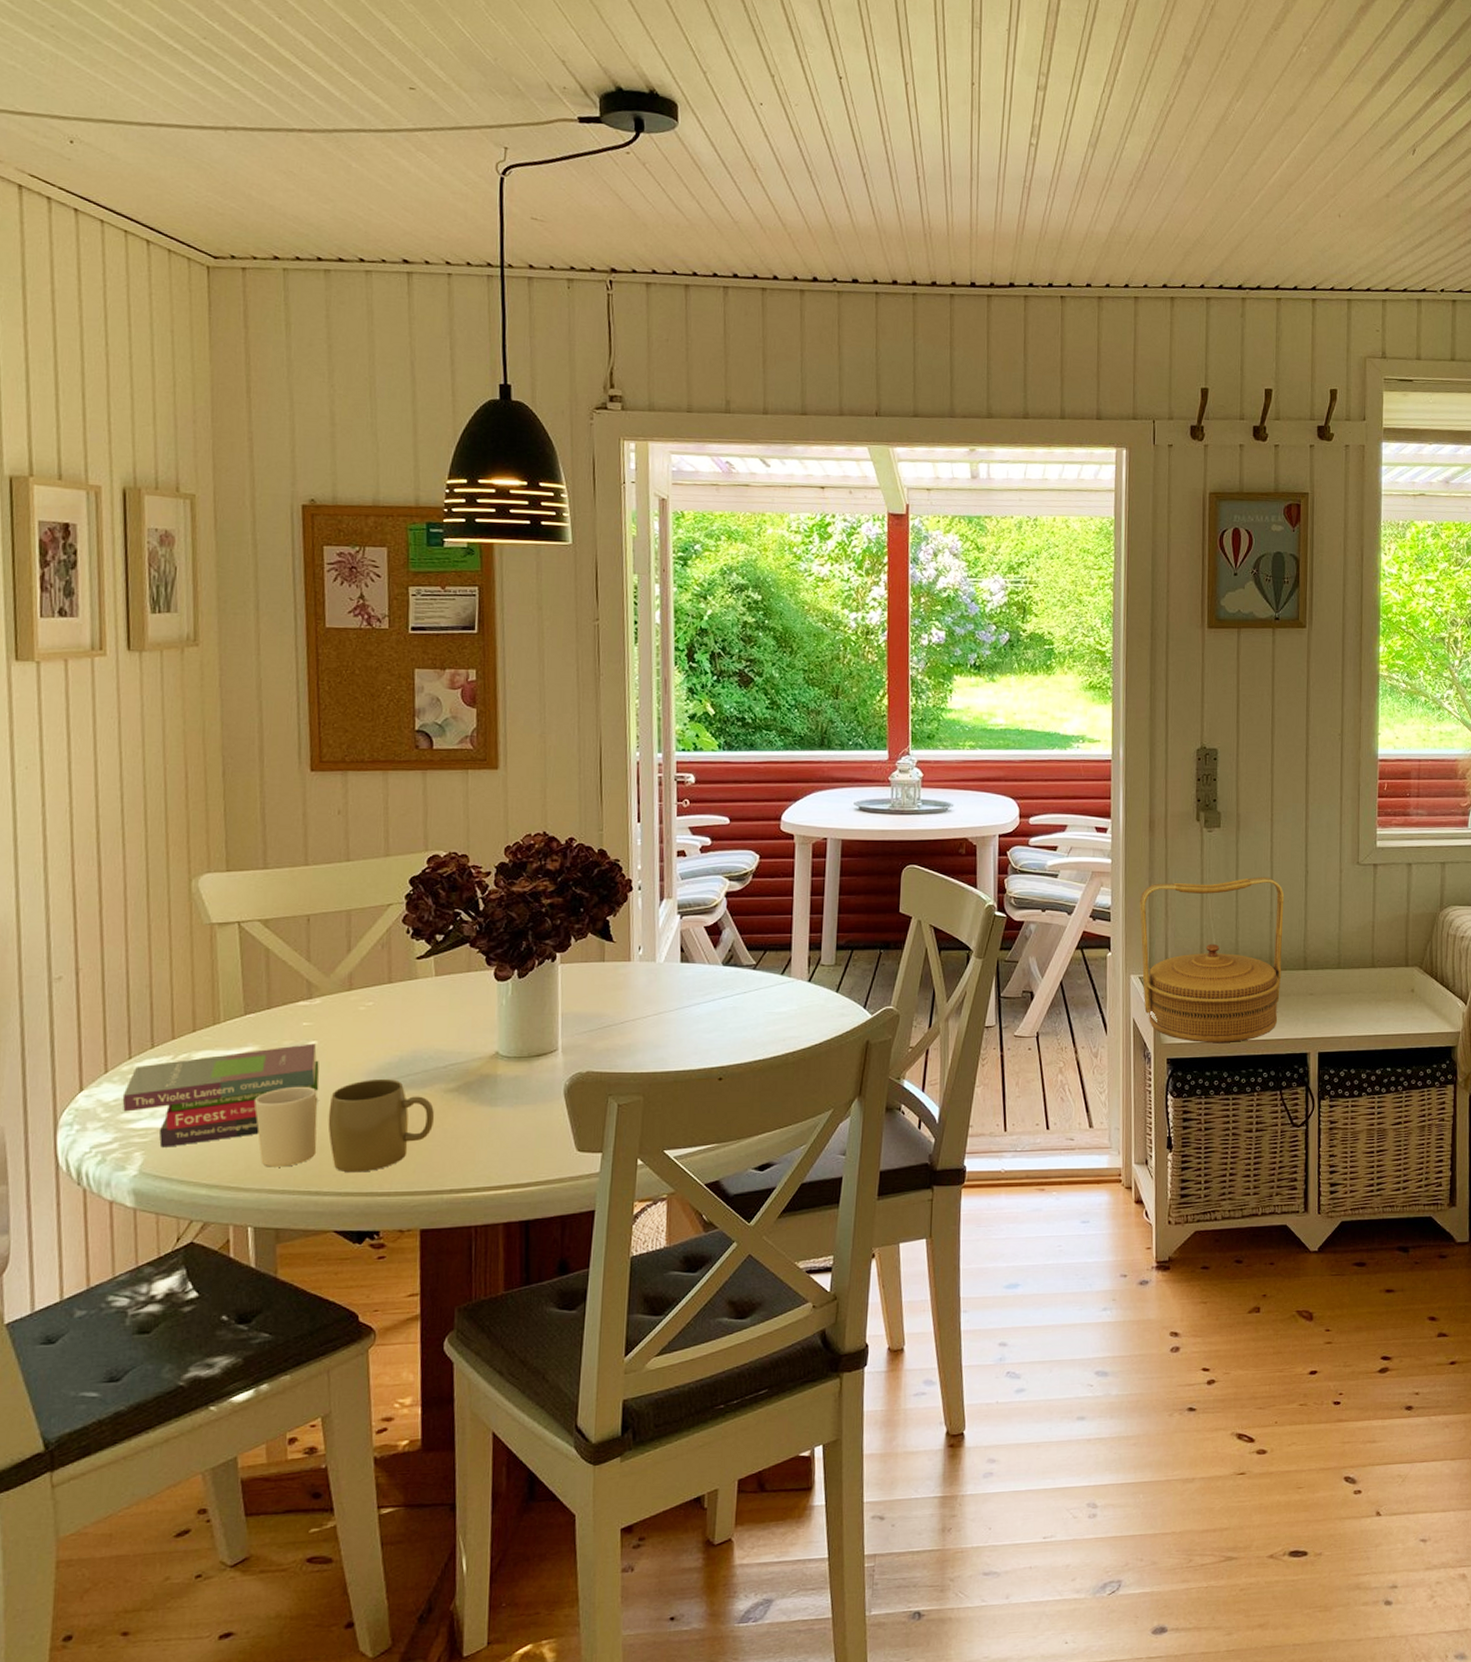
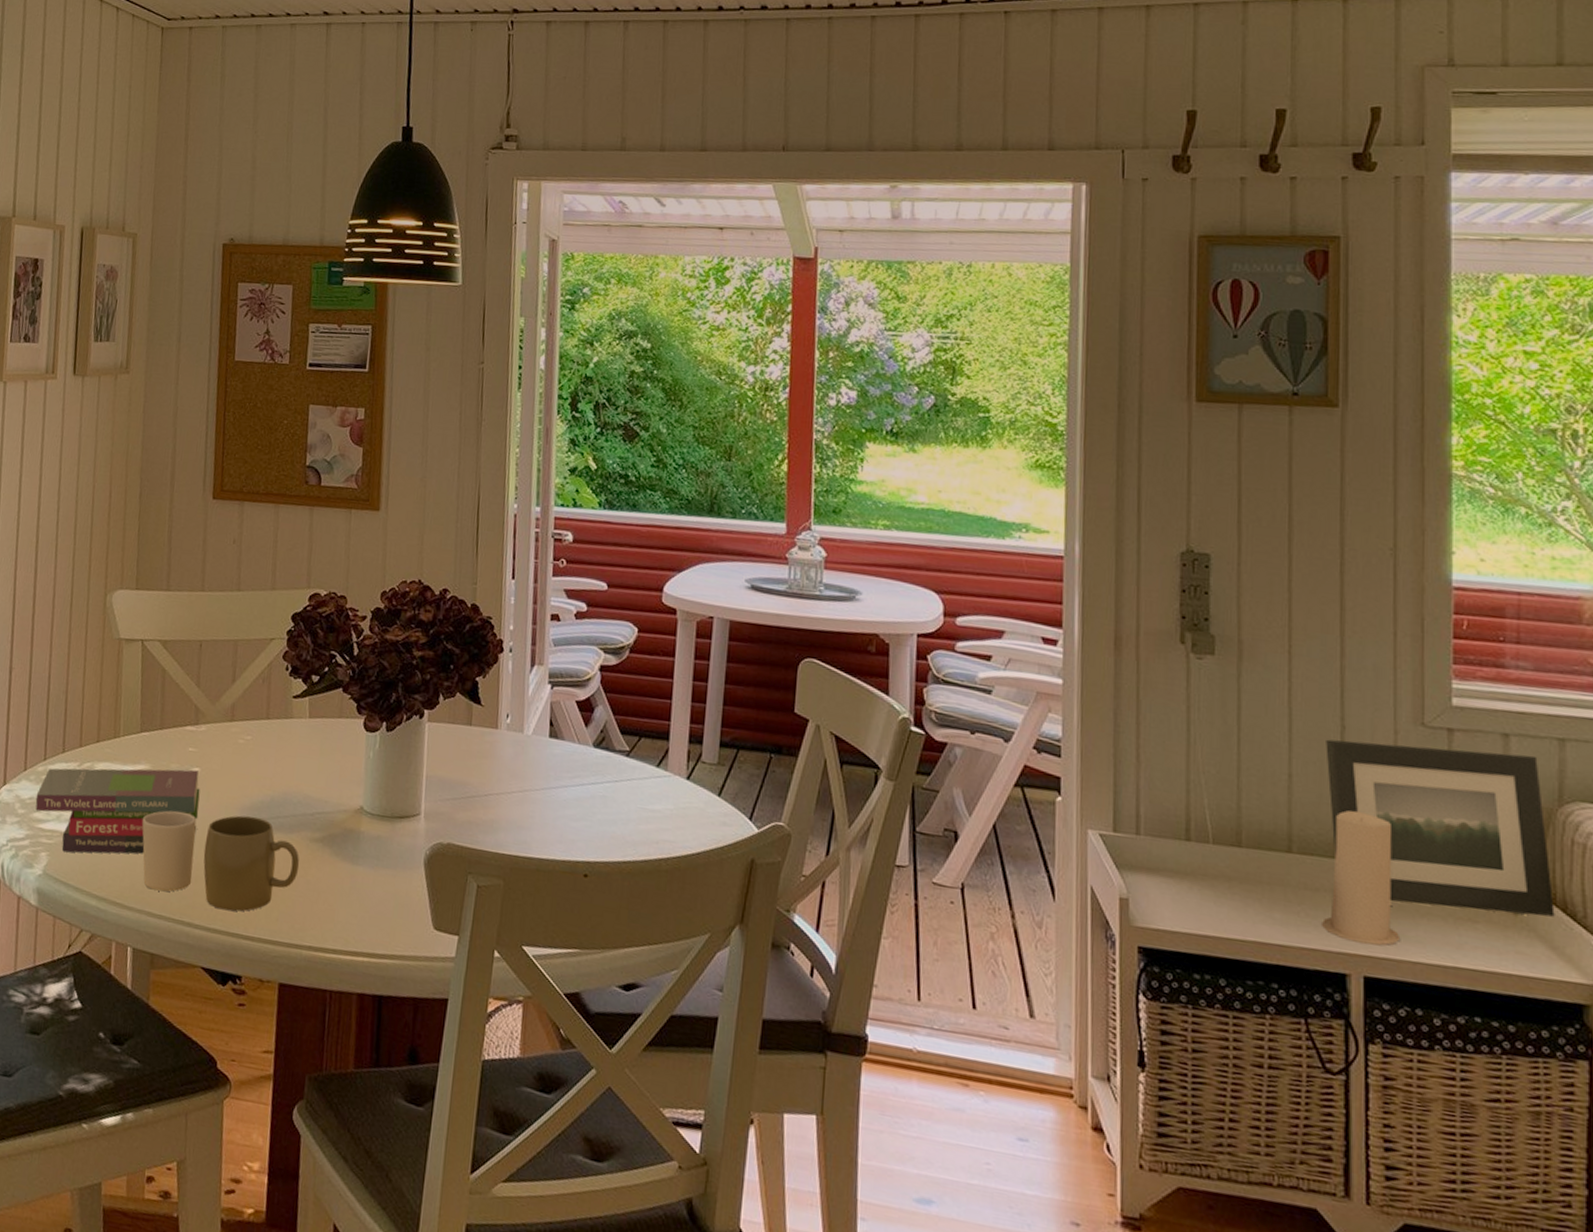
basket: present [1139,876,1285,1044] -> none [1100,716,1310,942]
candle: none [1292,932,1342,1029] -> present [1322,810,1401,946]
picture frame: none [1295,877,1436,995] -> present [1326,739,1555,917]

